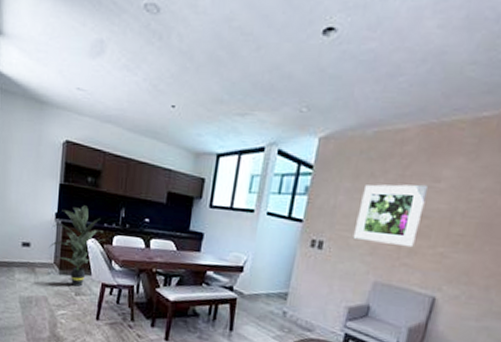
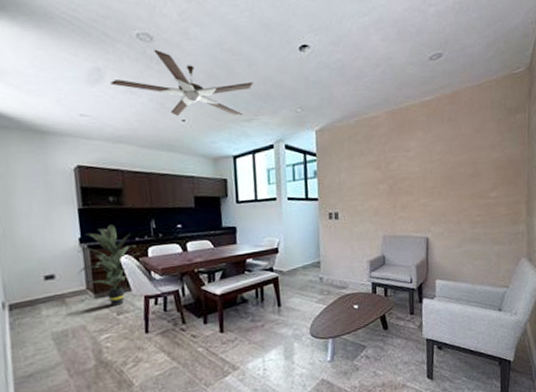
ceiling fan: none [110,22,258,109] -> present [110,49,254,116]
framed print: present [353,184,429,248] -> none [358,155,404,205]

